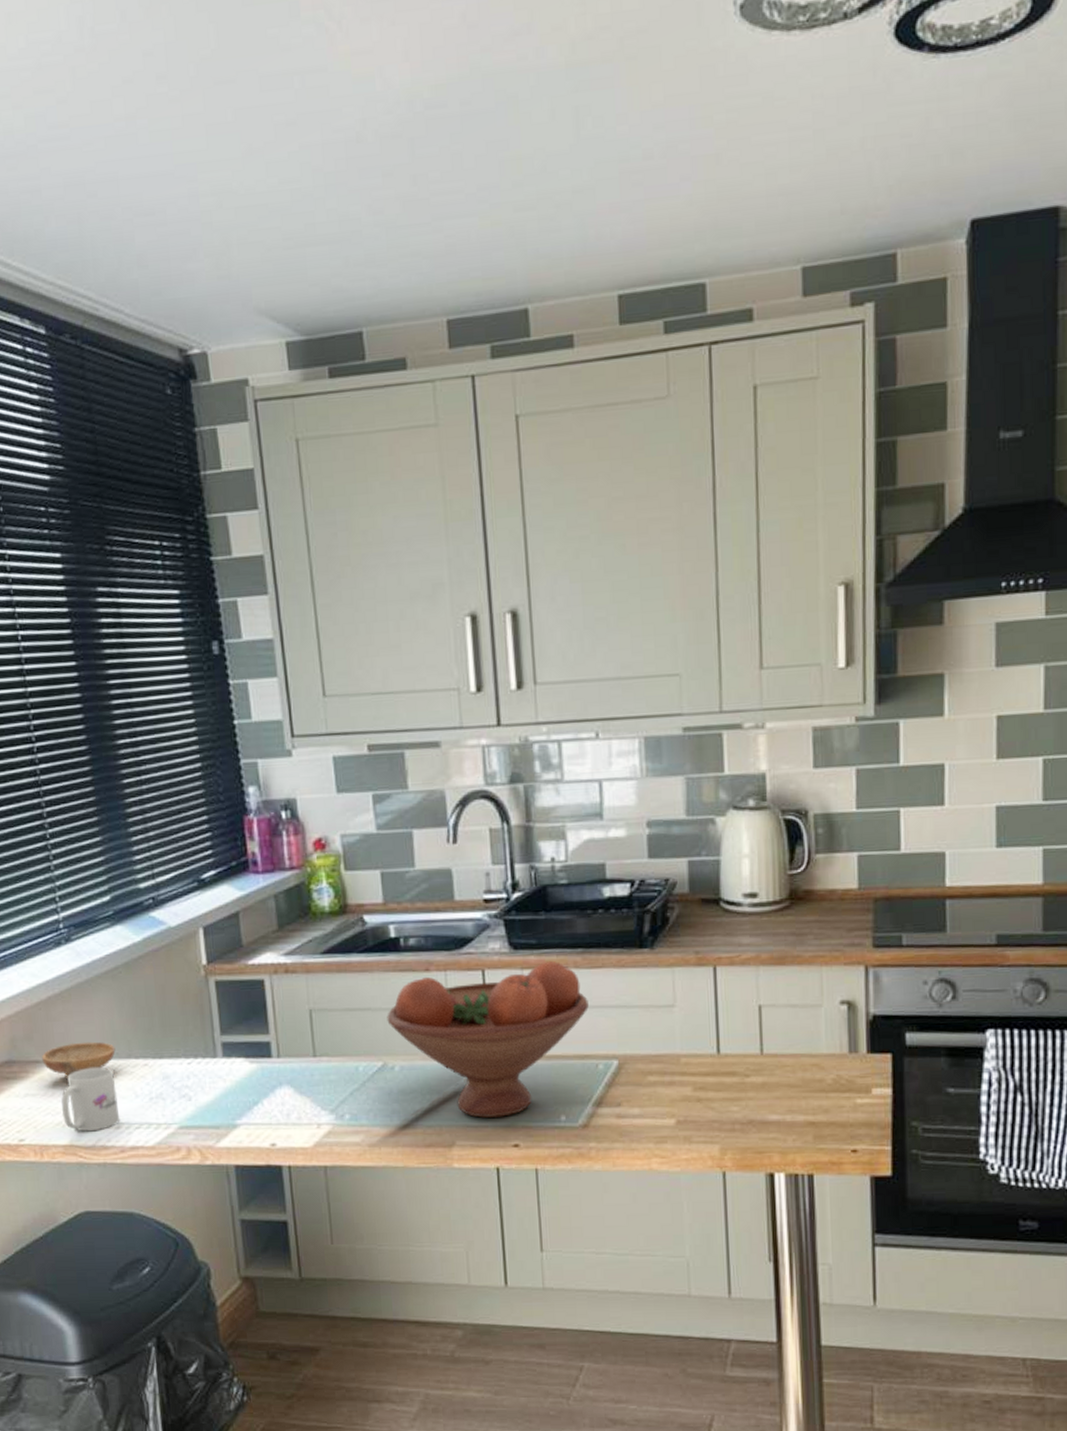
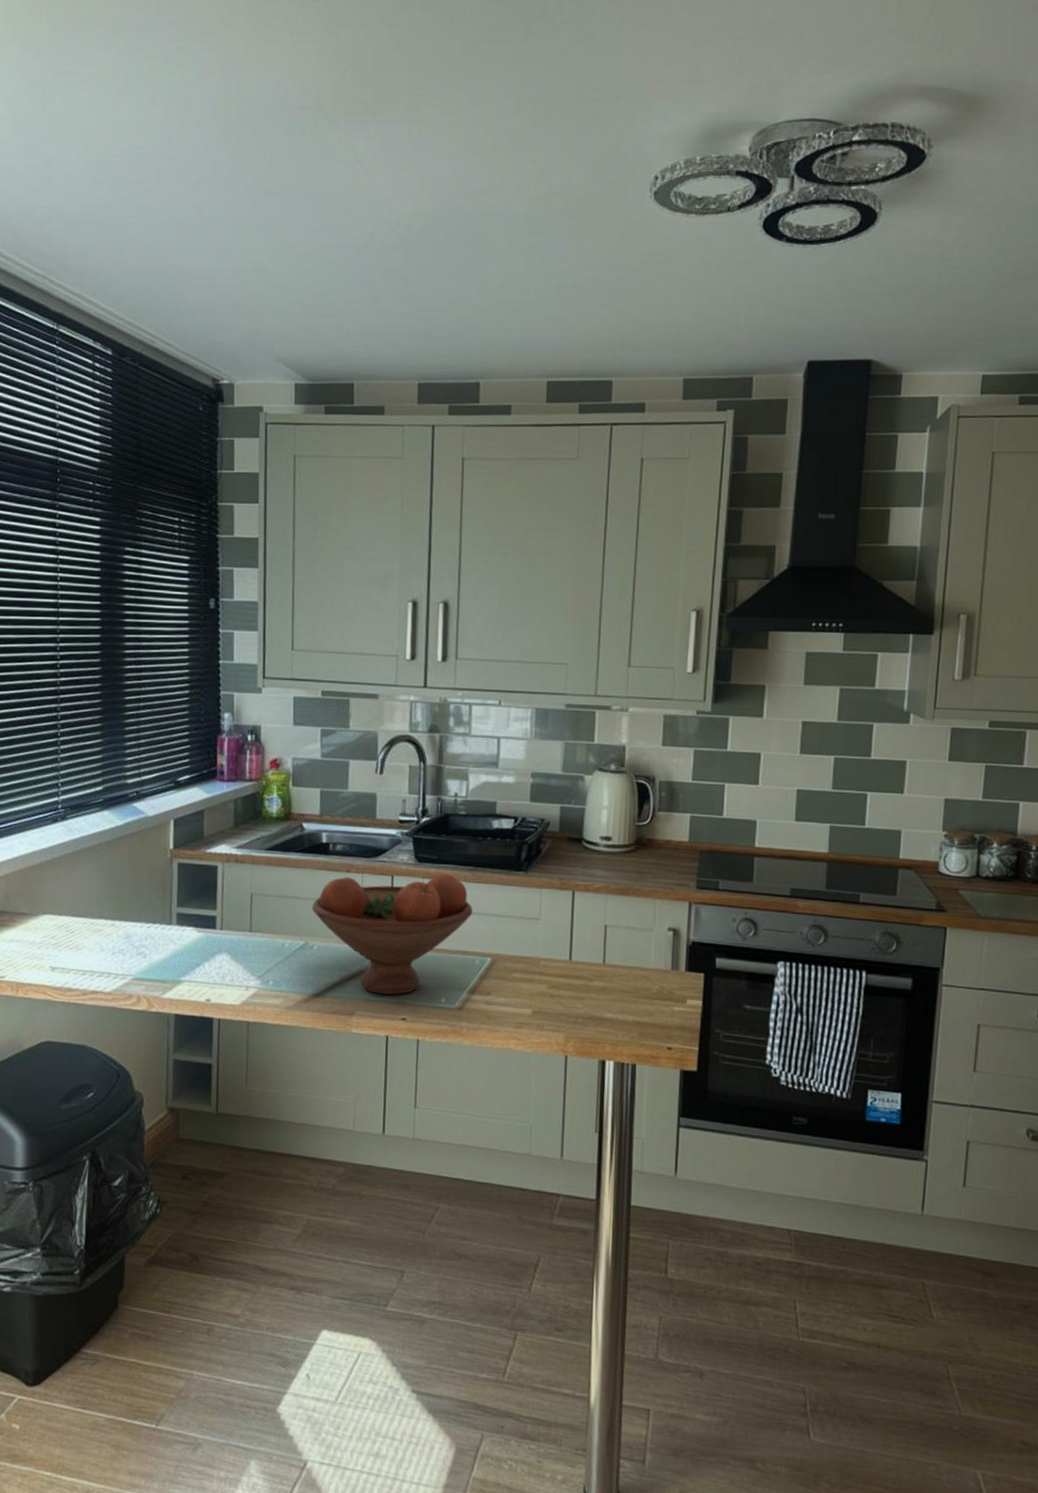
bowl: present [42,1041,116,1079] -> none [29,901,90,930]
mug: present [61,1066,120,1132] -> none [39,923,86,976]

